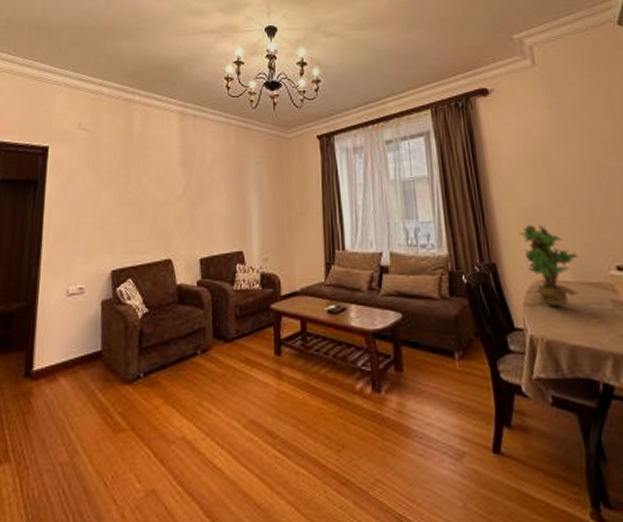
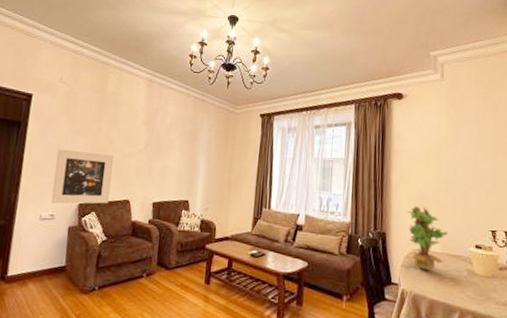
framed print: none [78,206,149,274] -> present [50,148,115,204]

